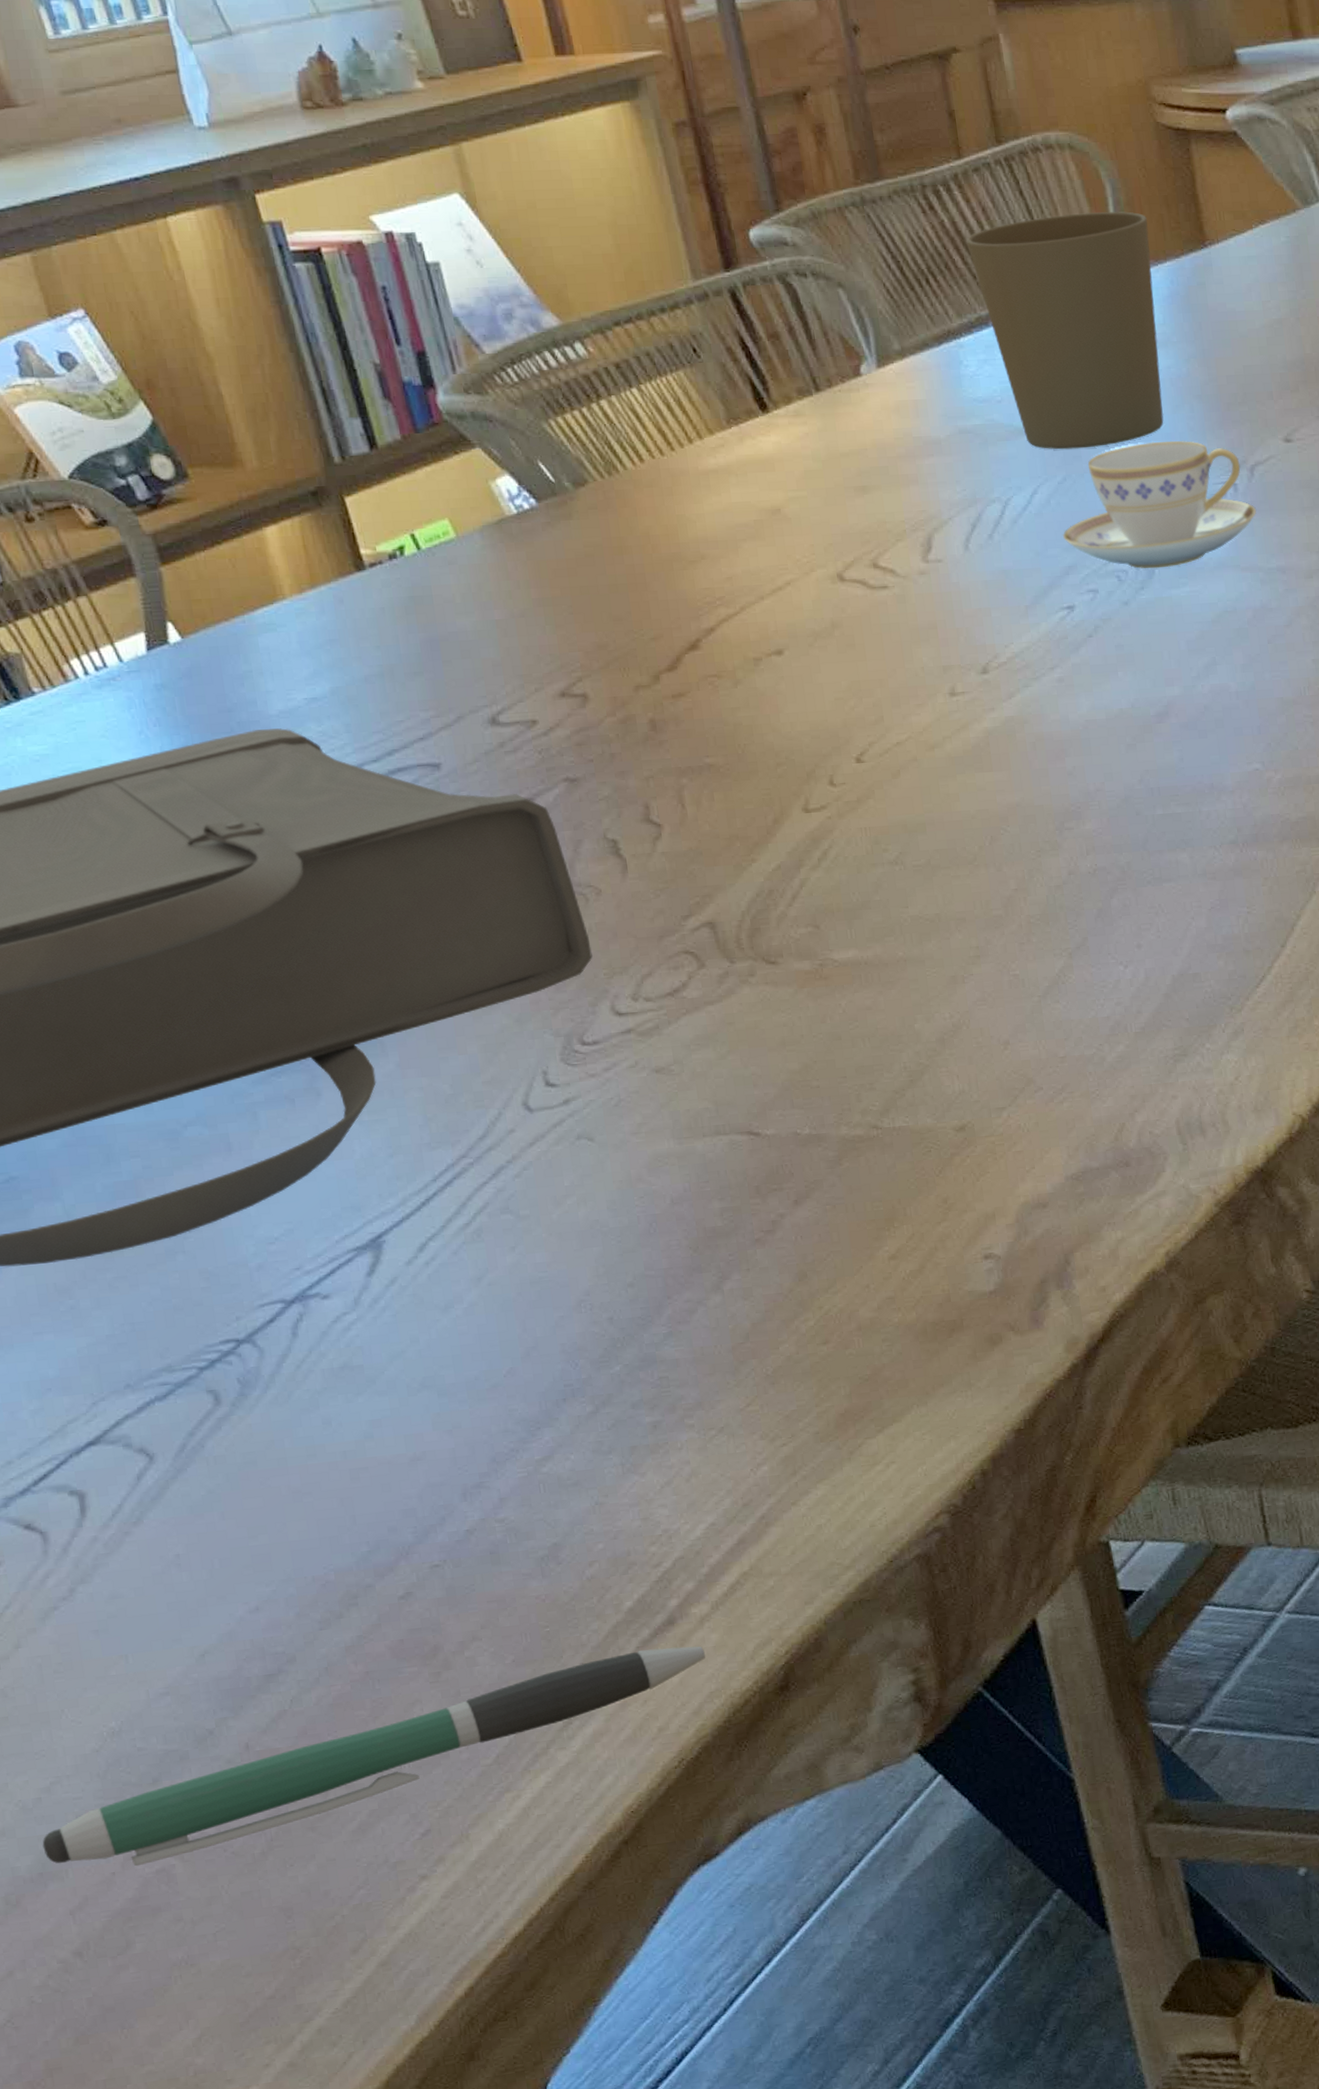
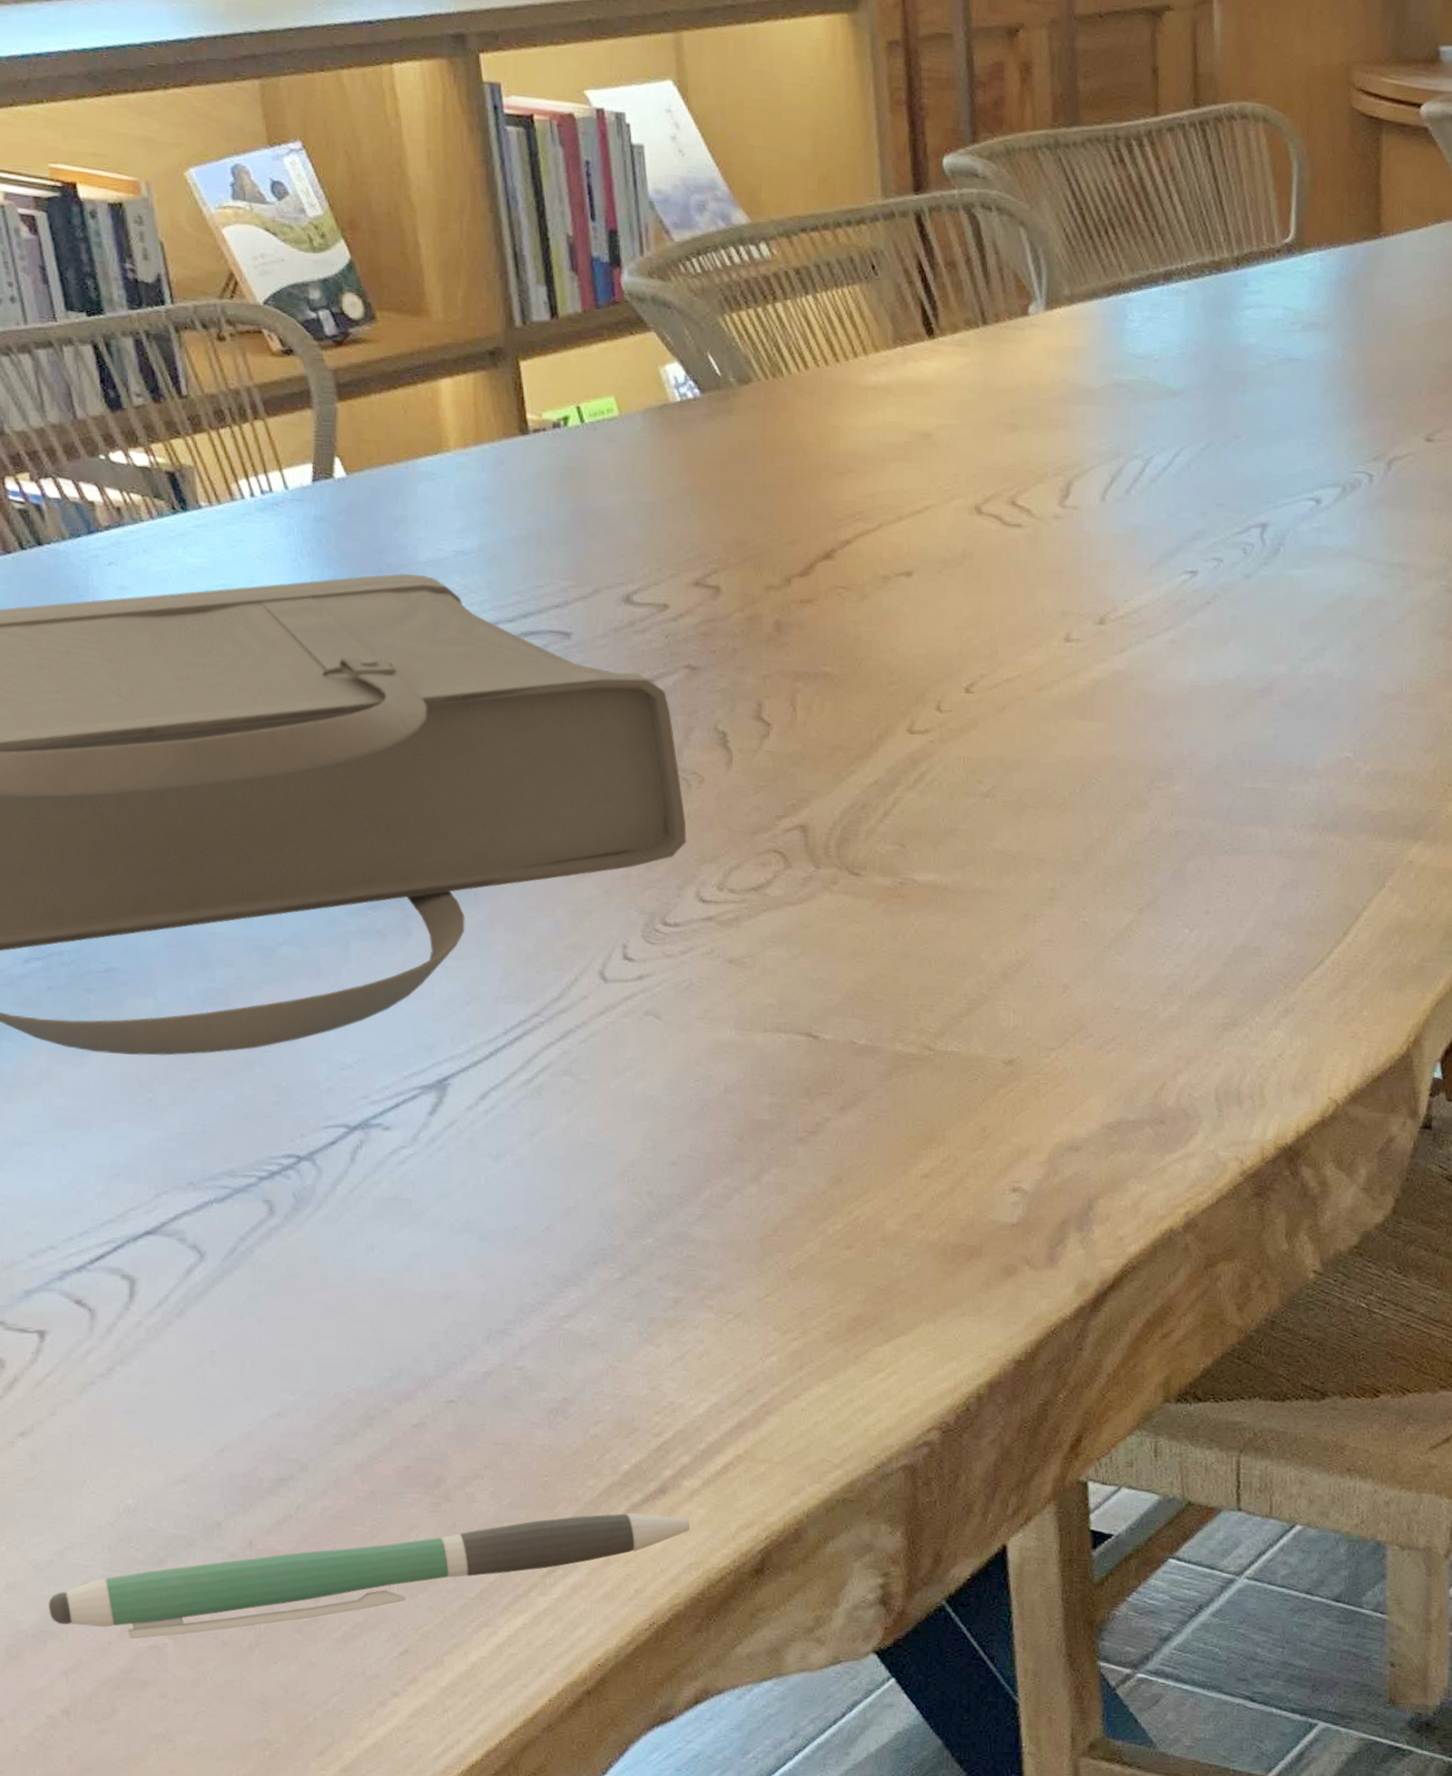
dixie cup: present [965,211,1164,450] -> none [1149,185,1327,419]
teacup: present [1062,441,1257,569] -> none [1196,421,1388,548]

